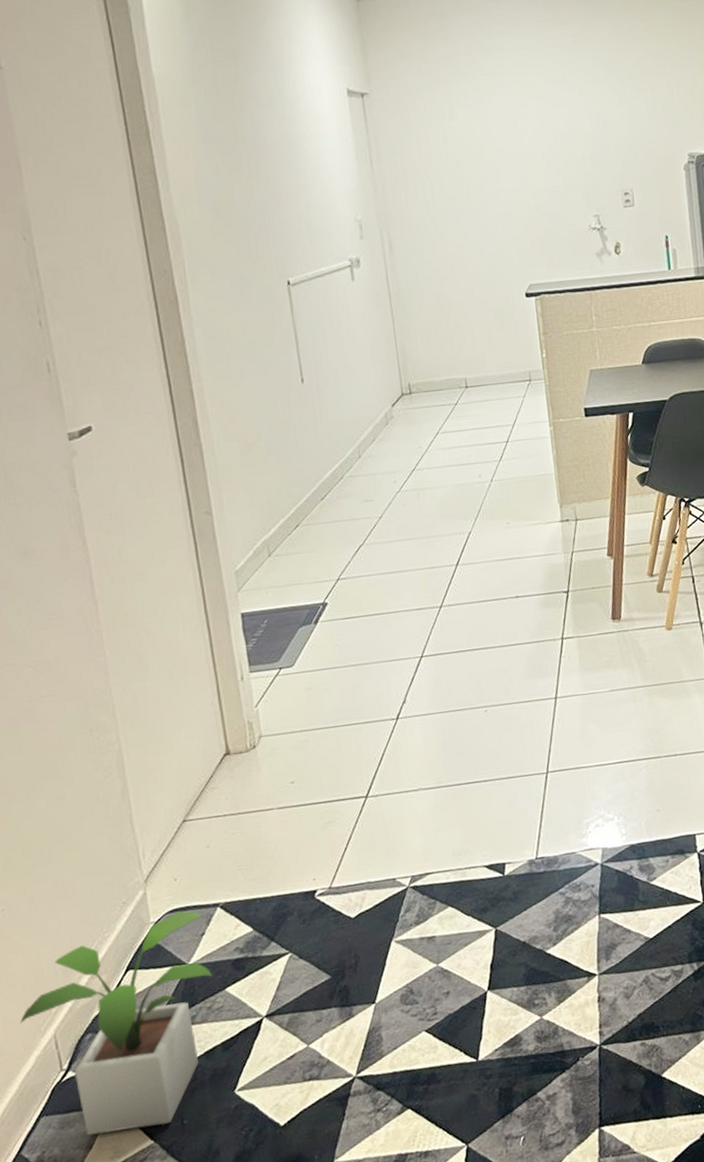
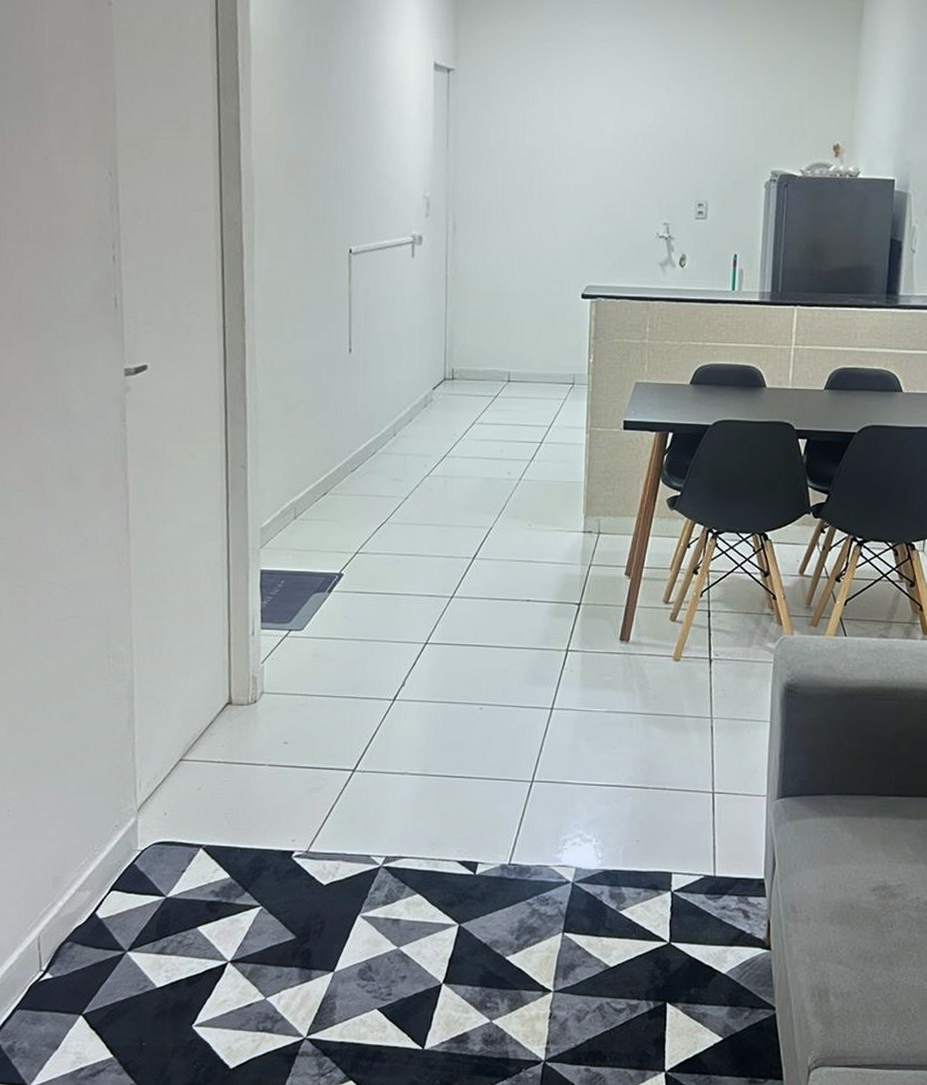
potted plant: present [20,911,212,1136] -> none [10,845,188,1043]

